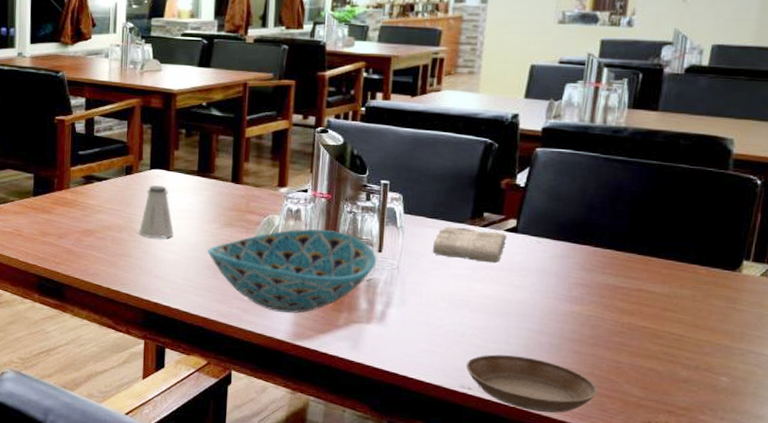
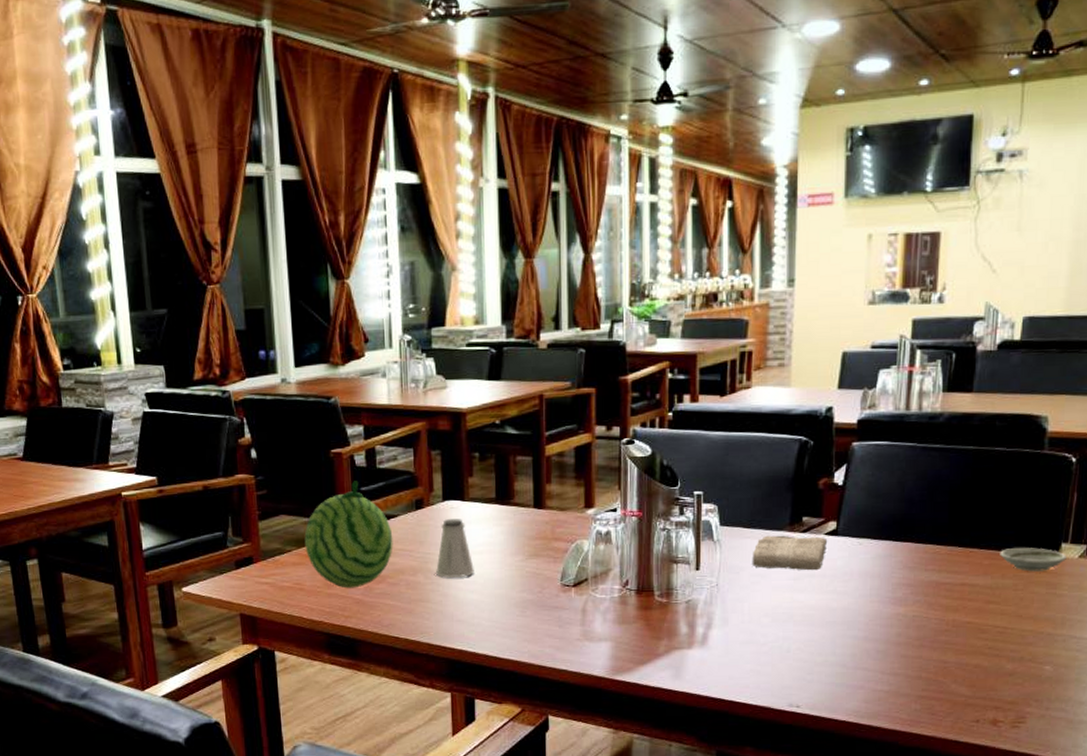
fruit: none [26,145,104,239] -> present [304,481,393,588]
bowl: present [207,229,377,314] -> none [513,551,695,647]
saucer: present [465,354,597,413] -> none [792,667,926,723]
saucer: none [679,260,748,286] -> present [1000,548,1067,572]

